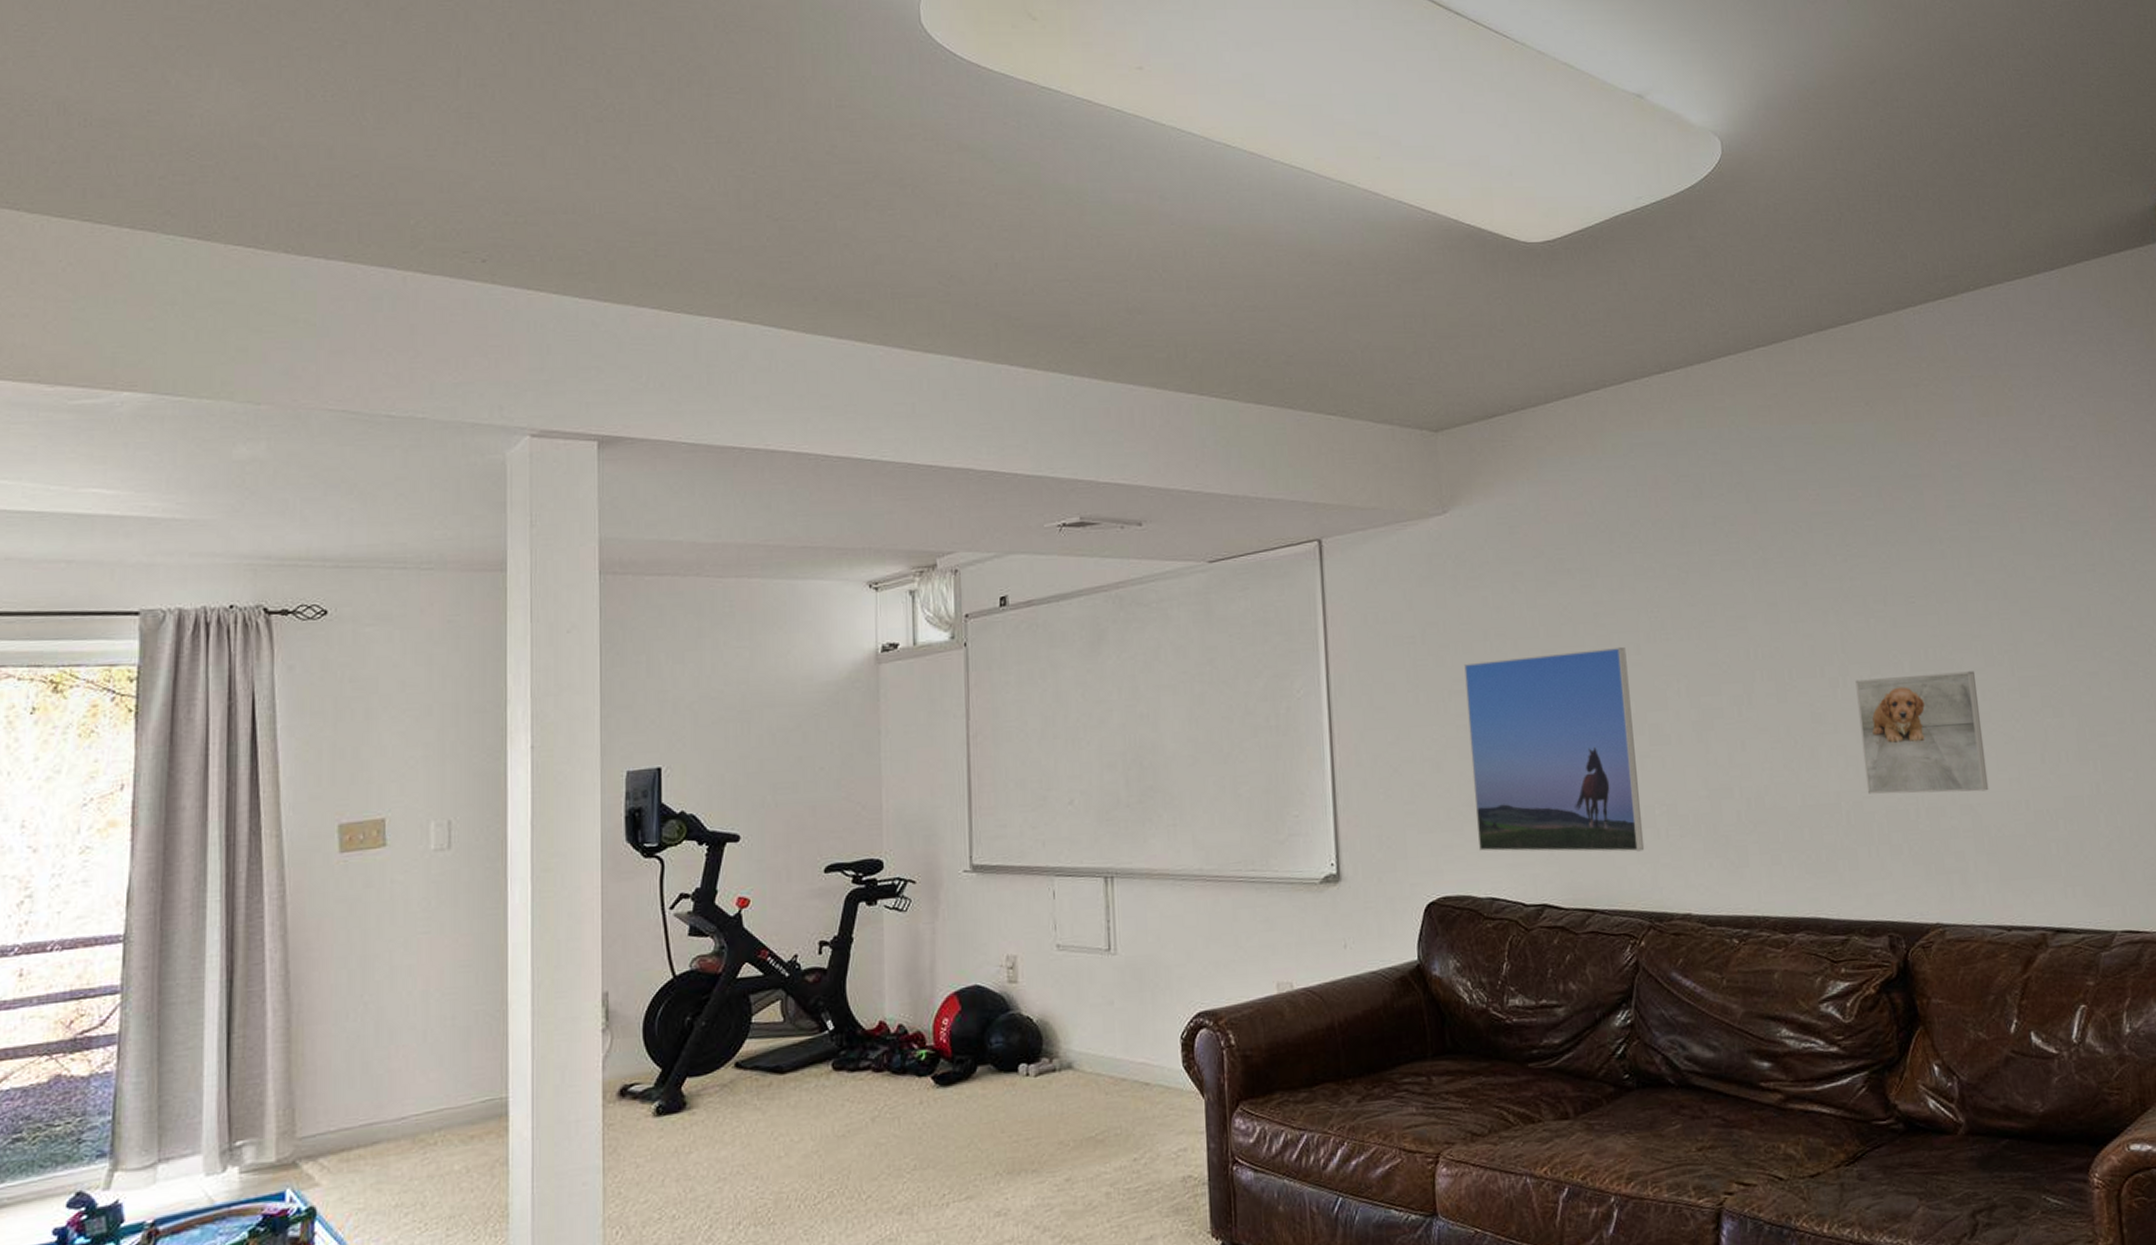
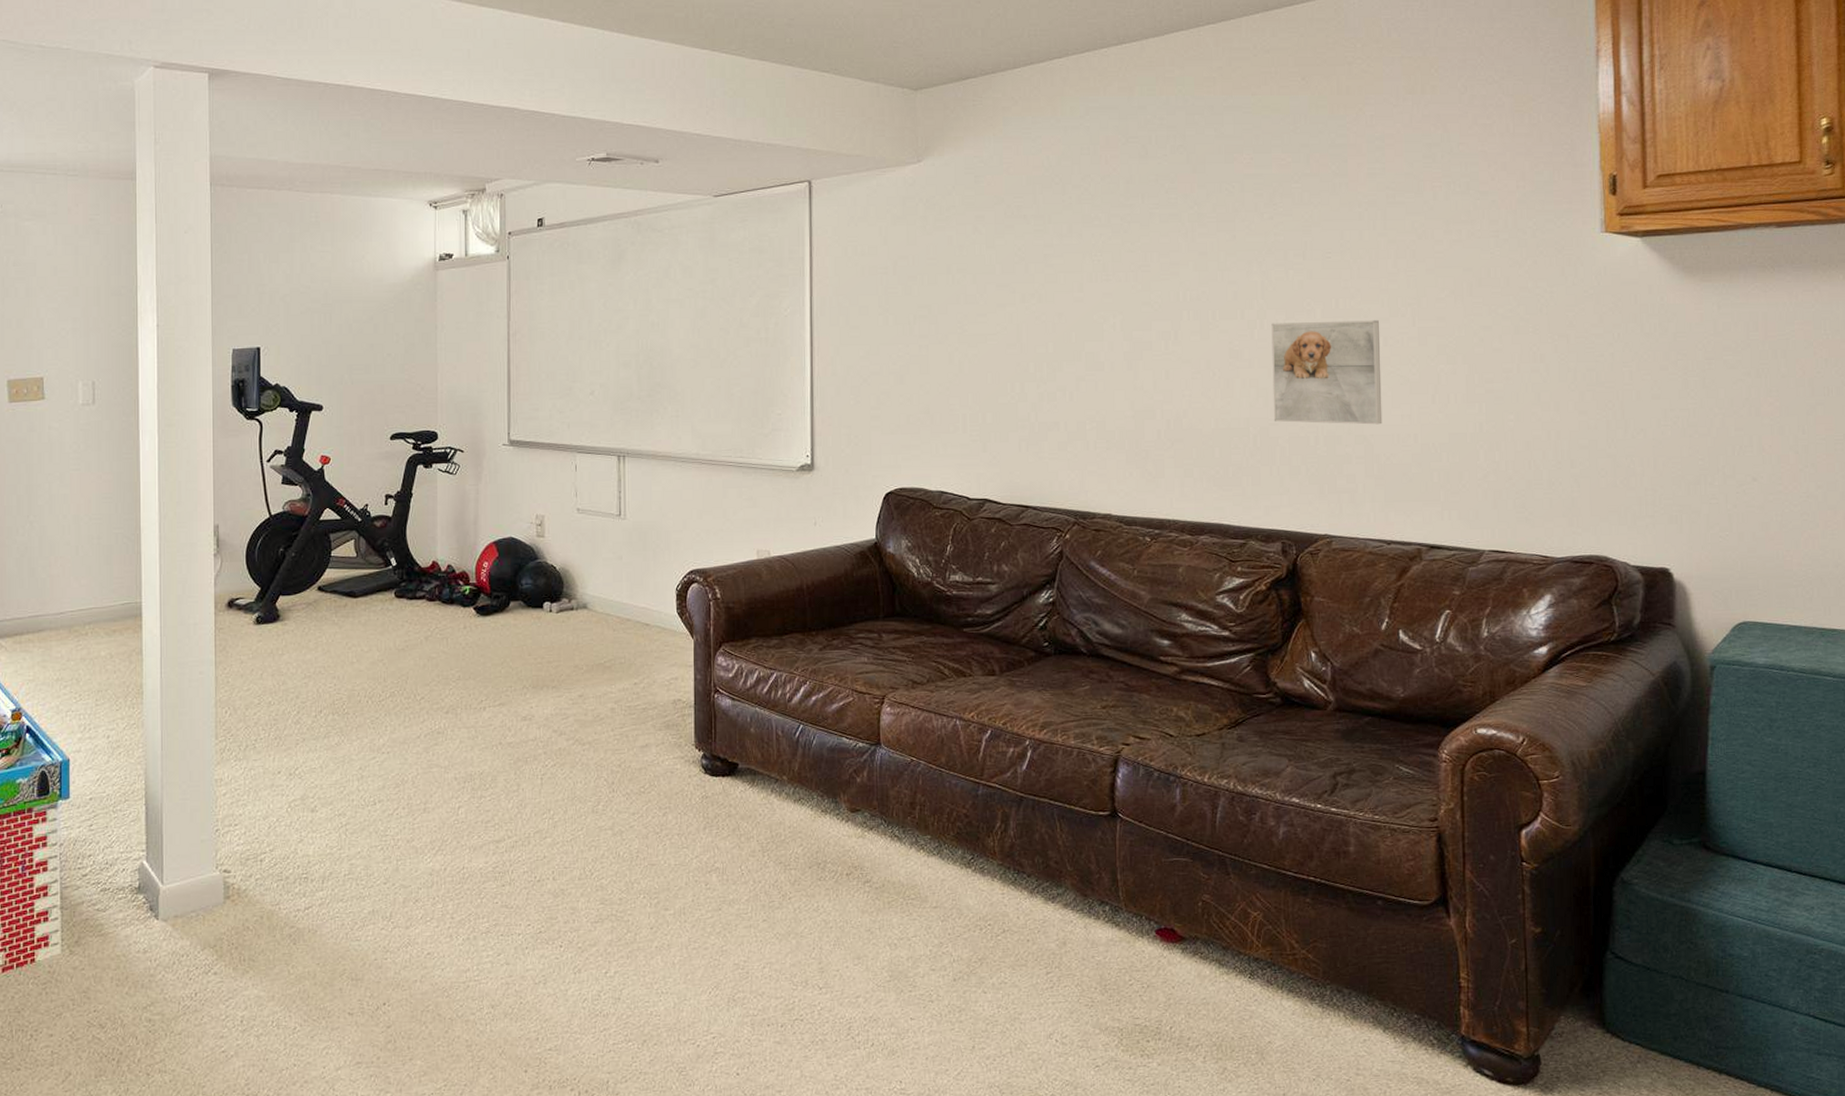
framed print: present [1464,646,1645,852] -> none [929,284,1075,460]

